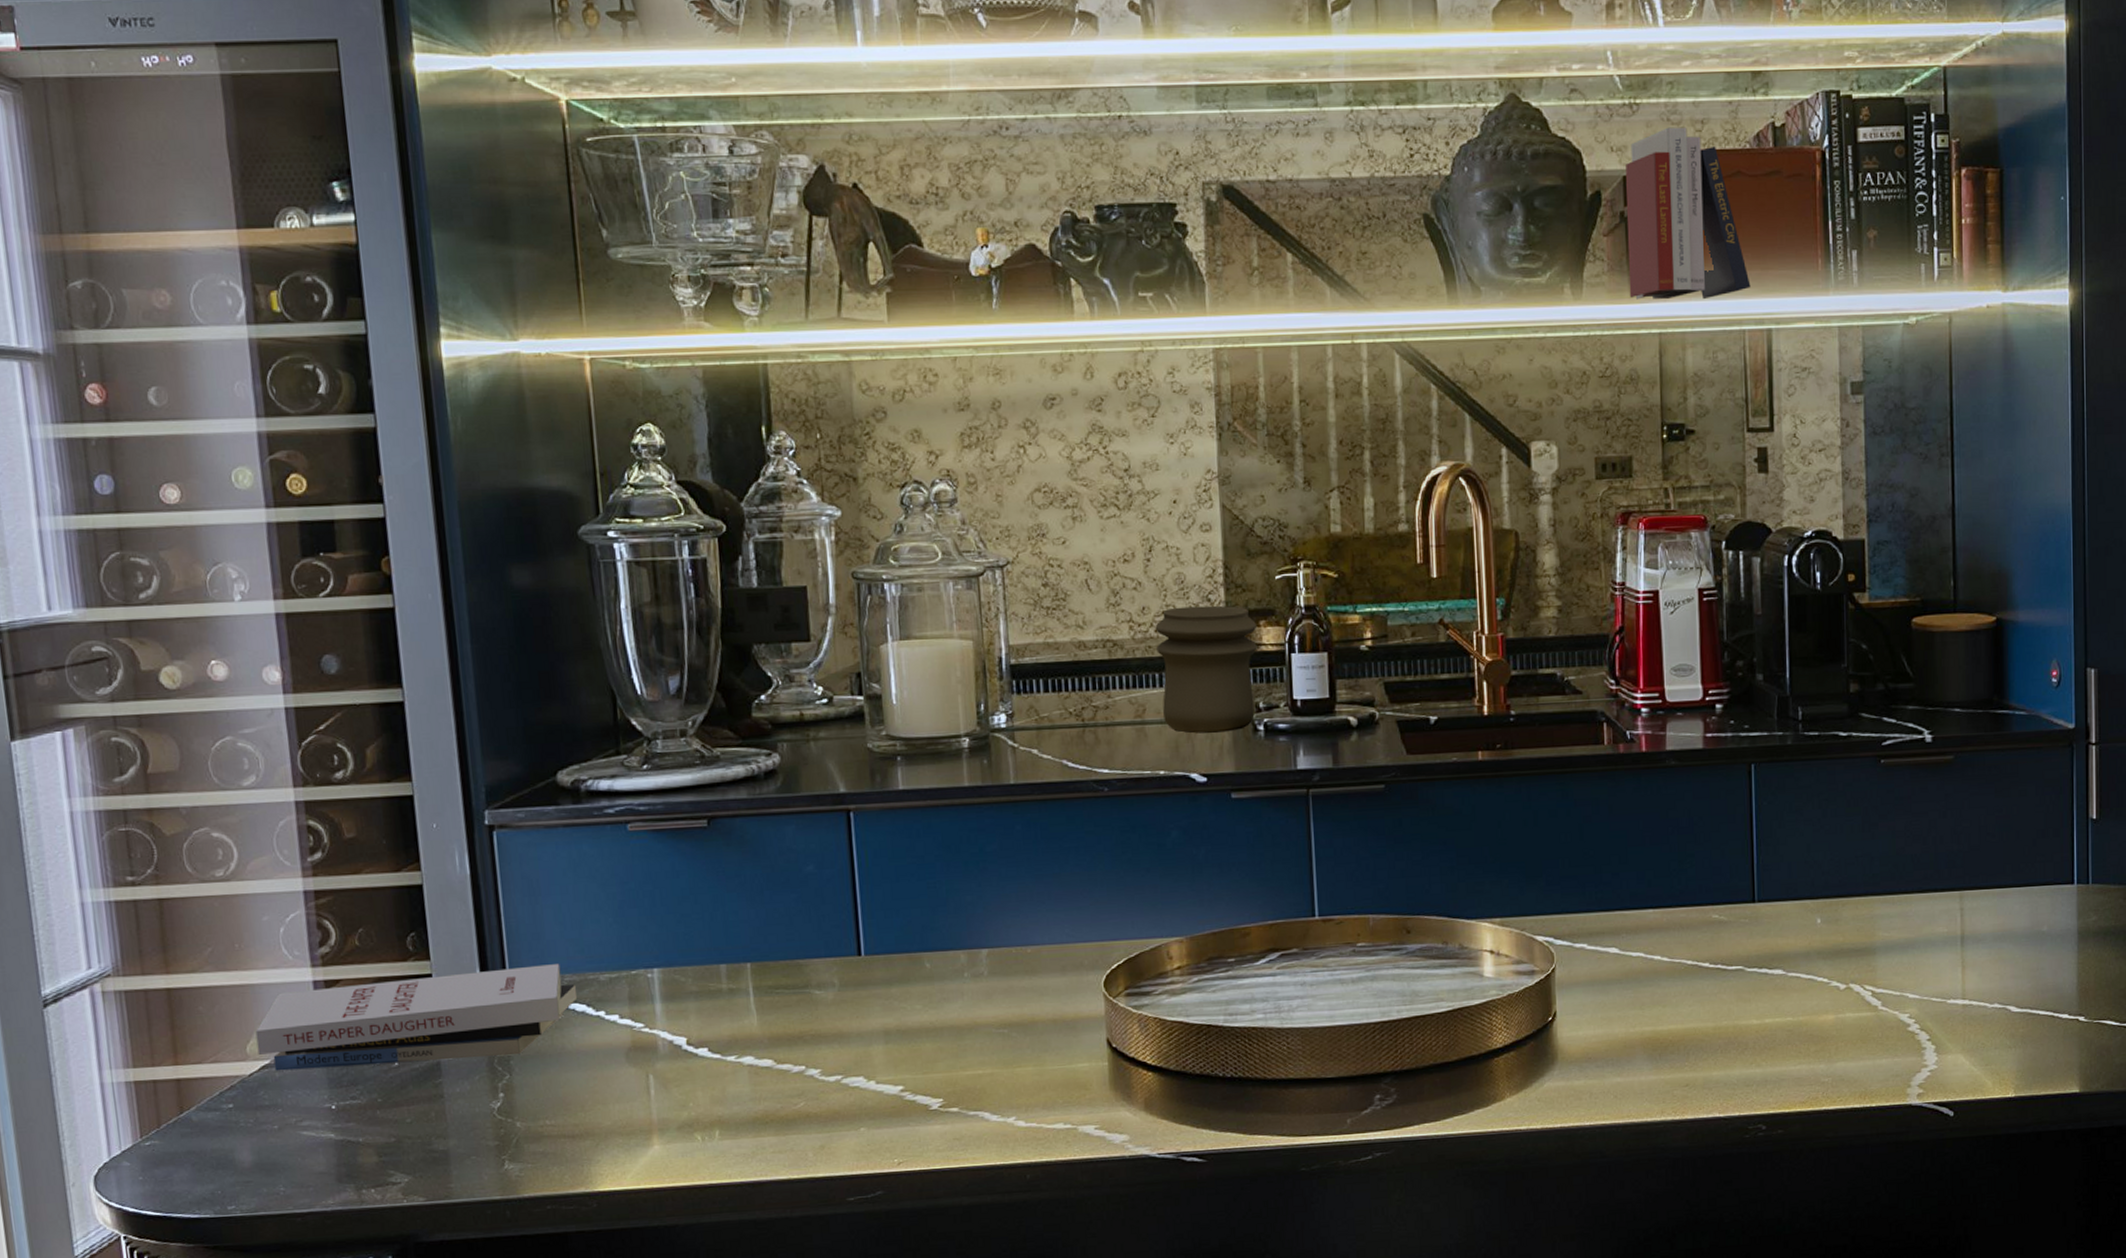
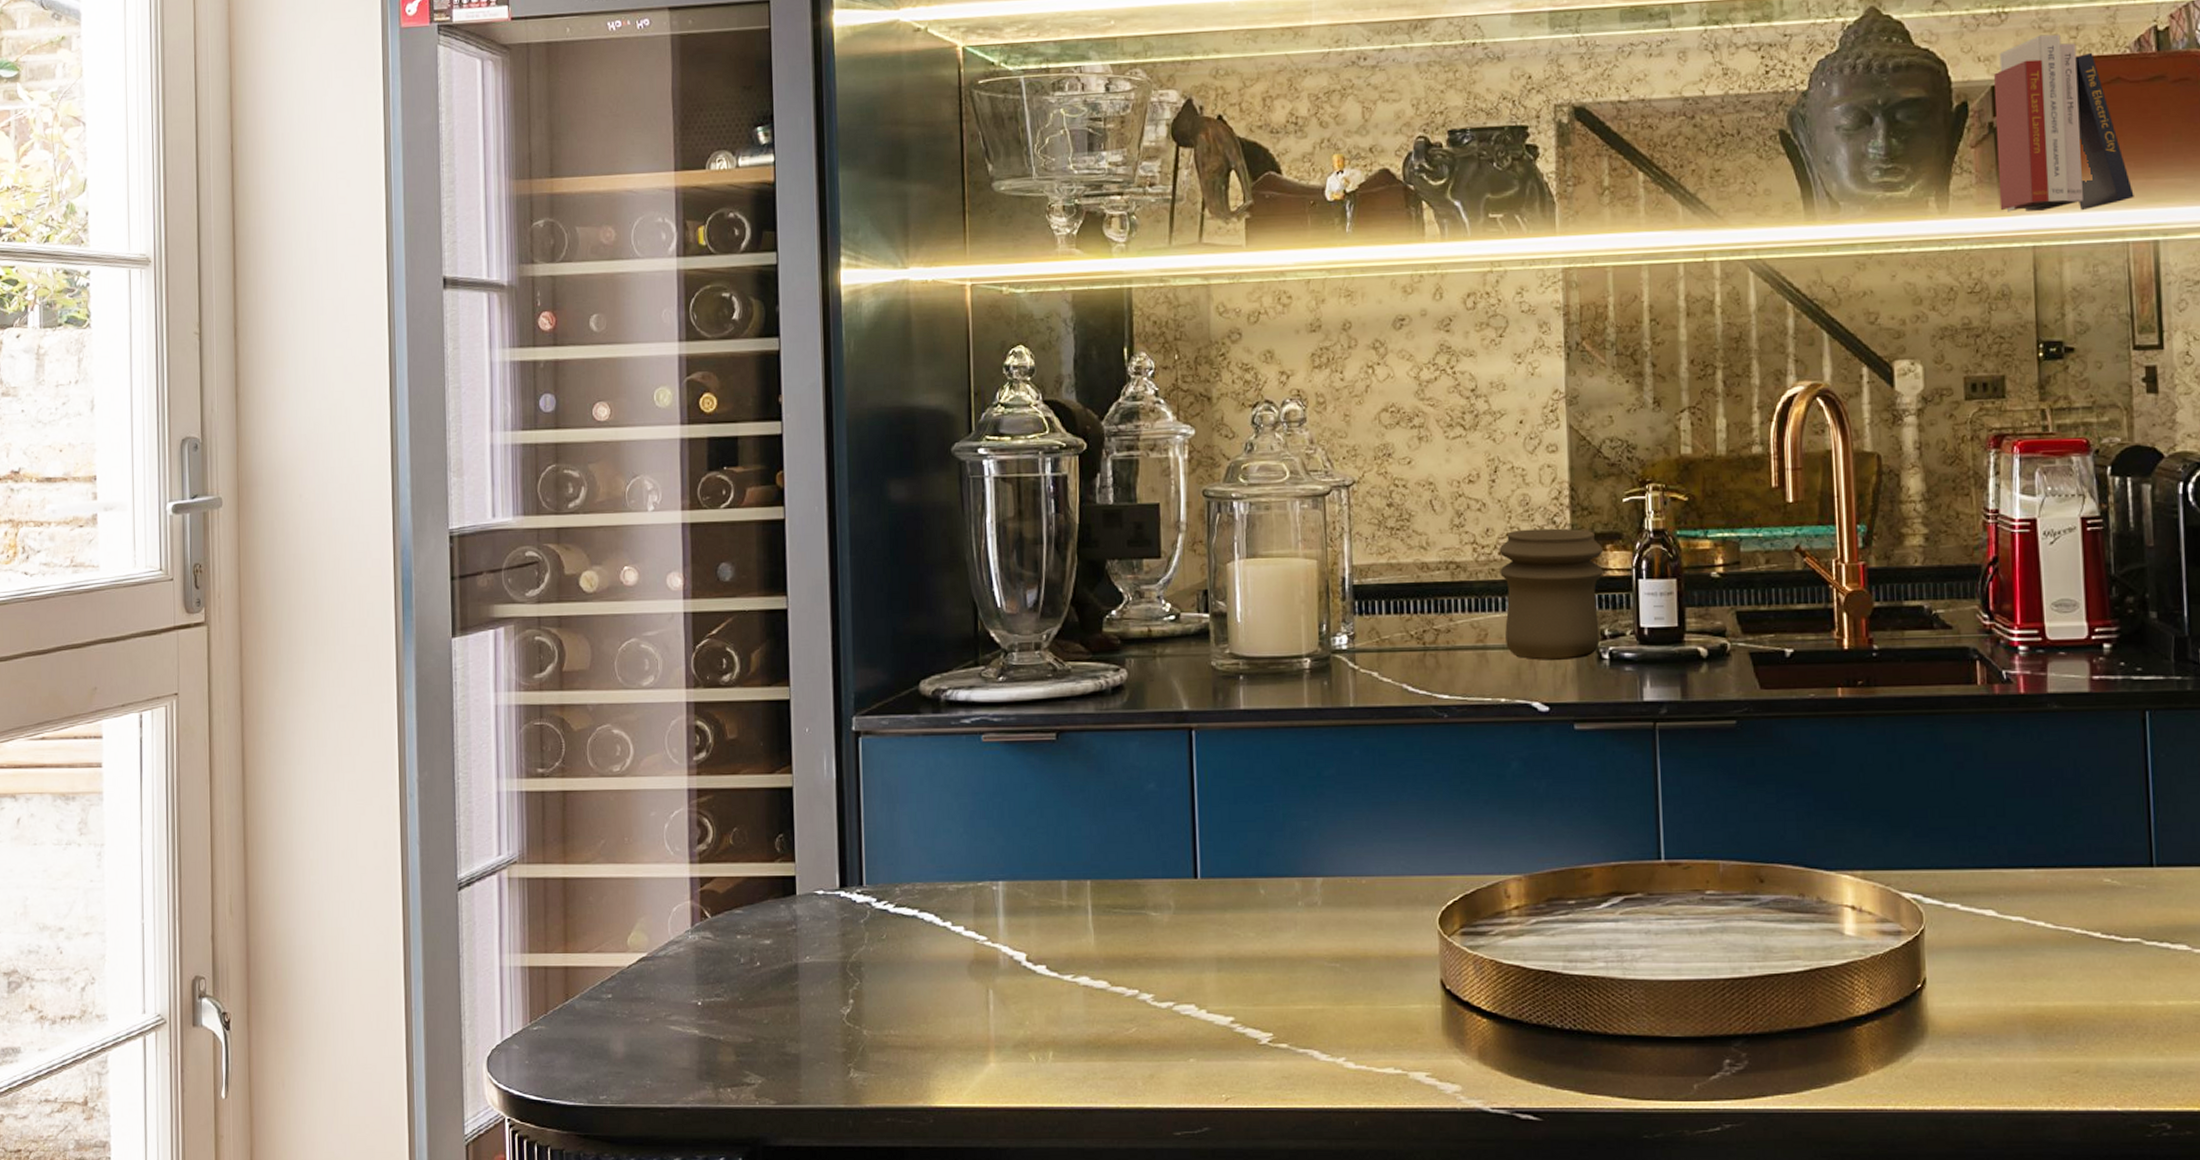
books: present [255,964,578,1071] -> none [636,872,927,965]

